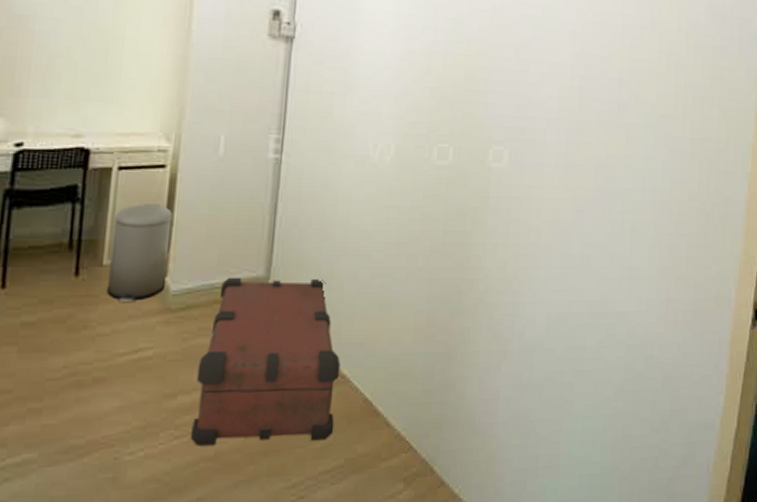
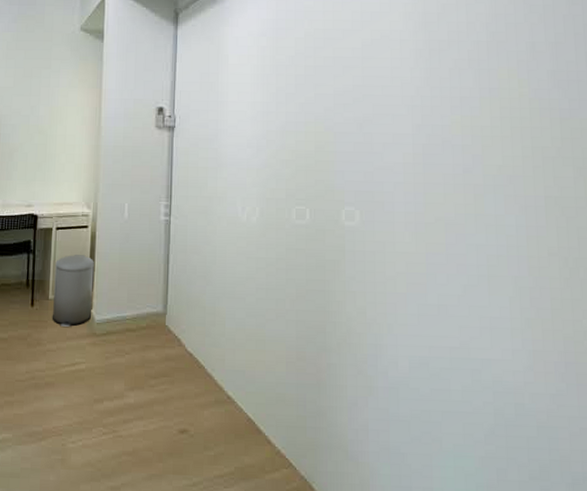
suitcase: present [191,277,341,446] -> none [115,311,226,449]

